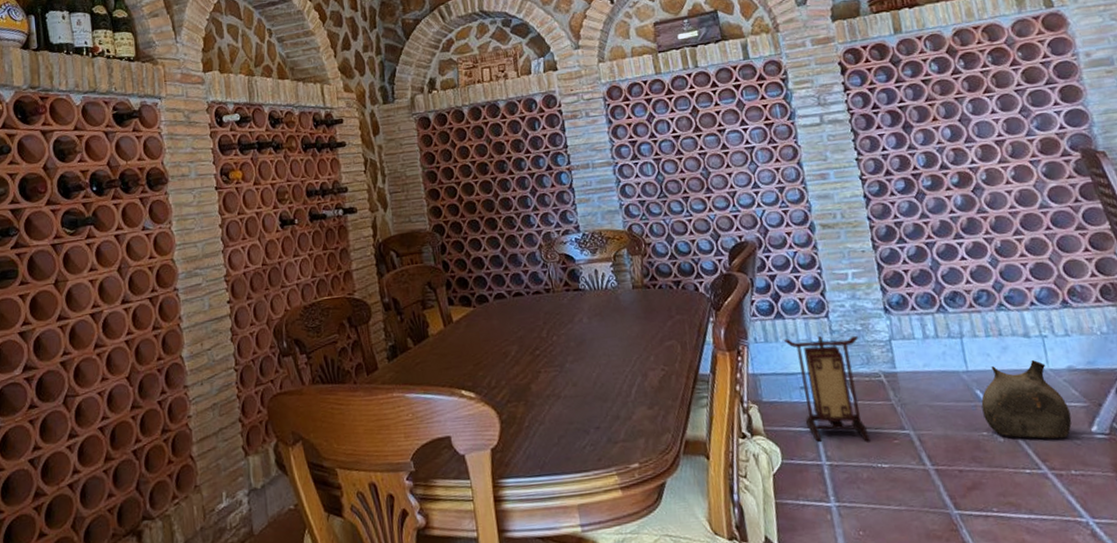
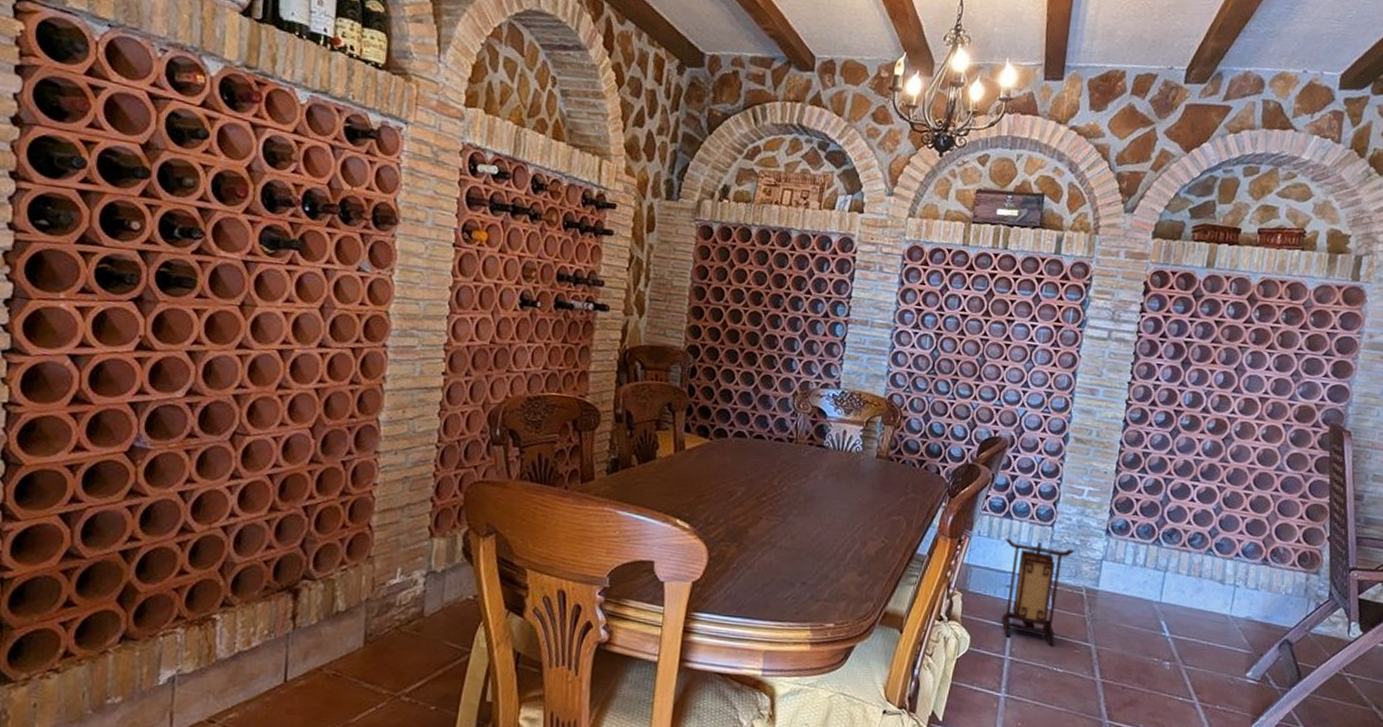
ceramic jug: present [981,359,1072,439] -> none [1160,603,1235,678]

